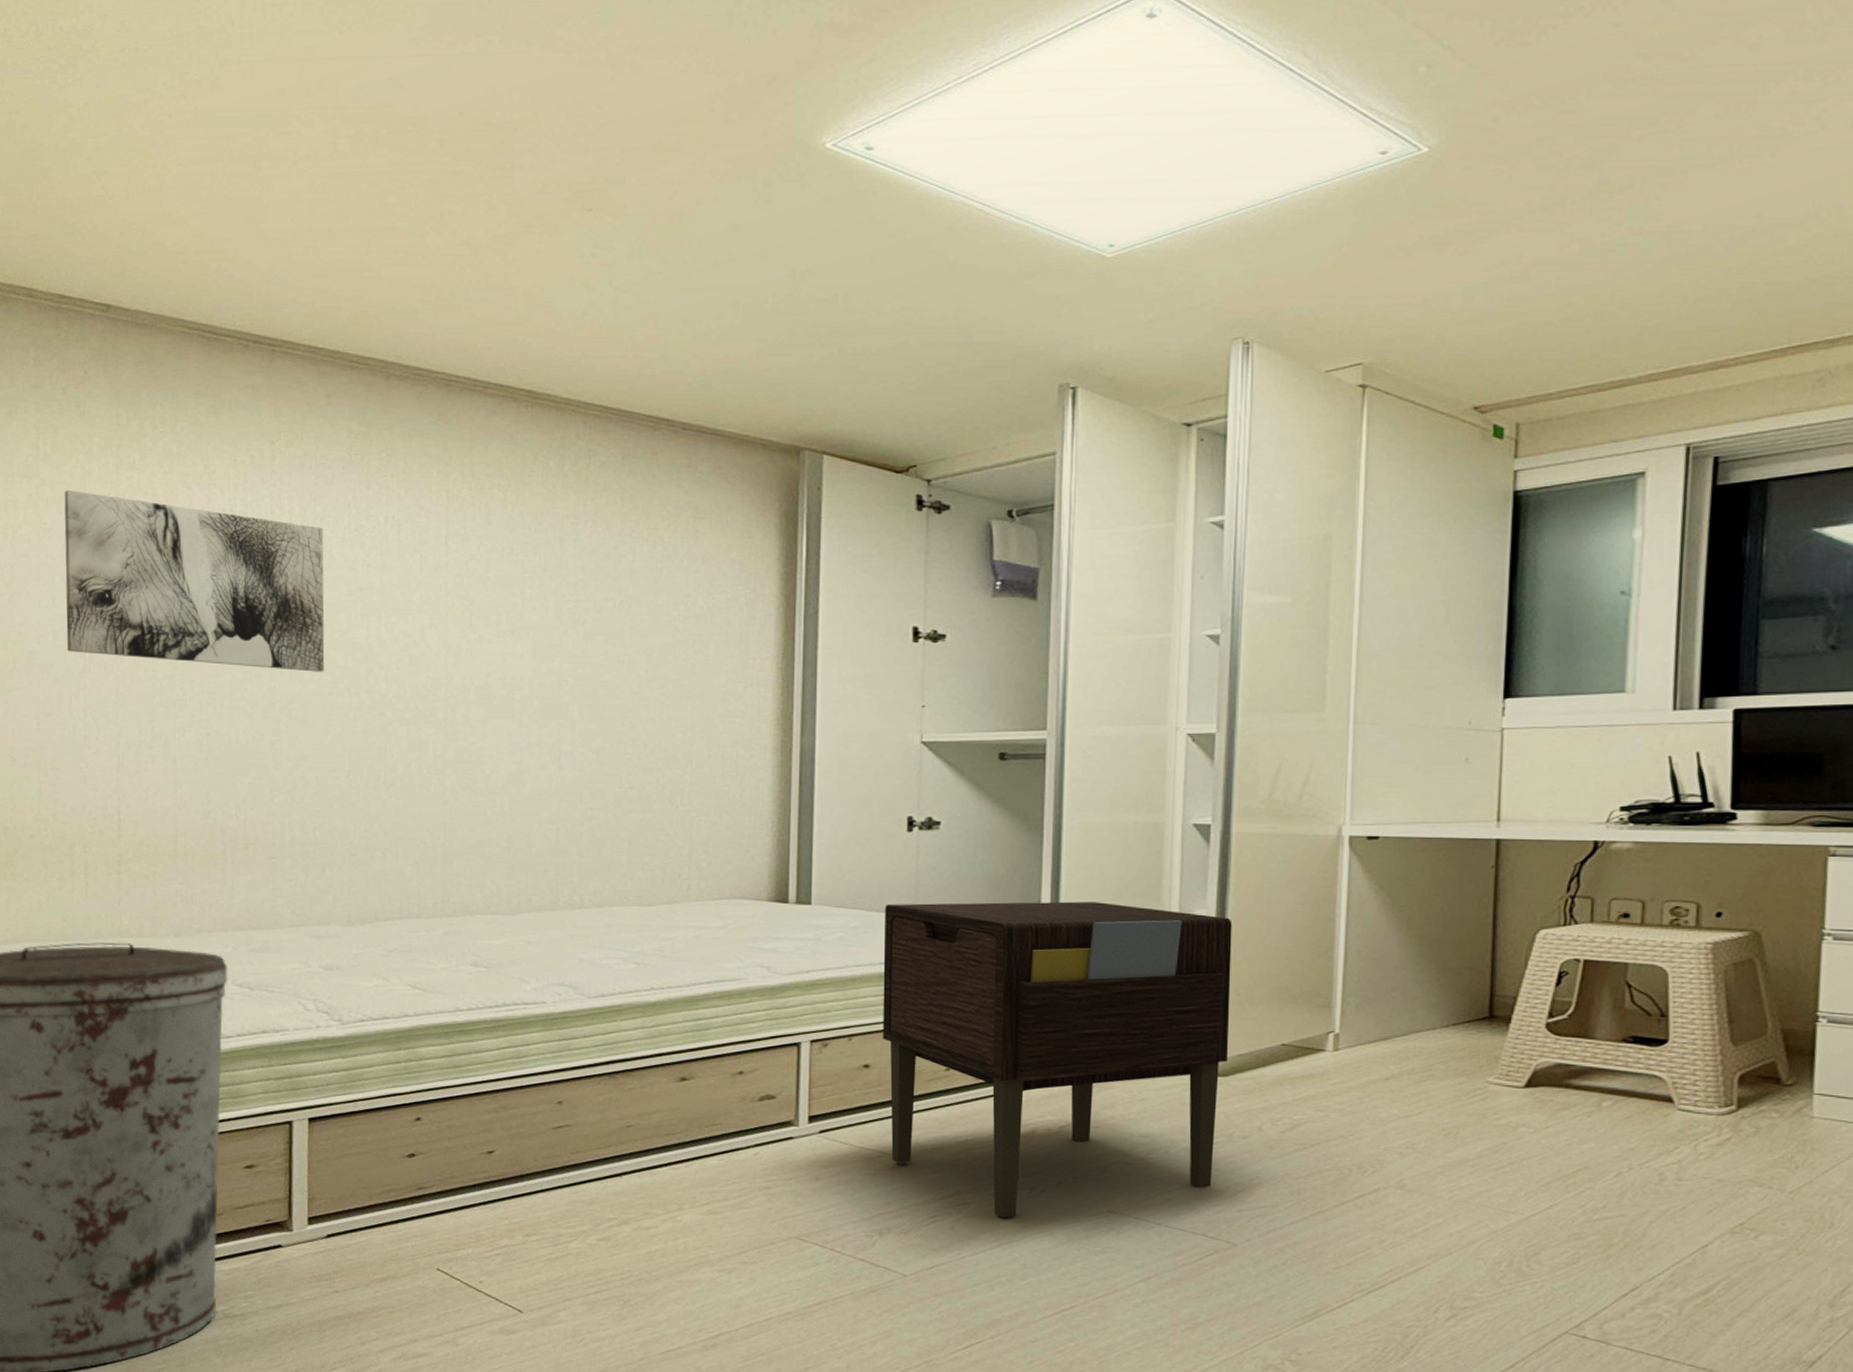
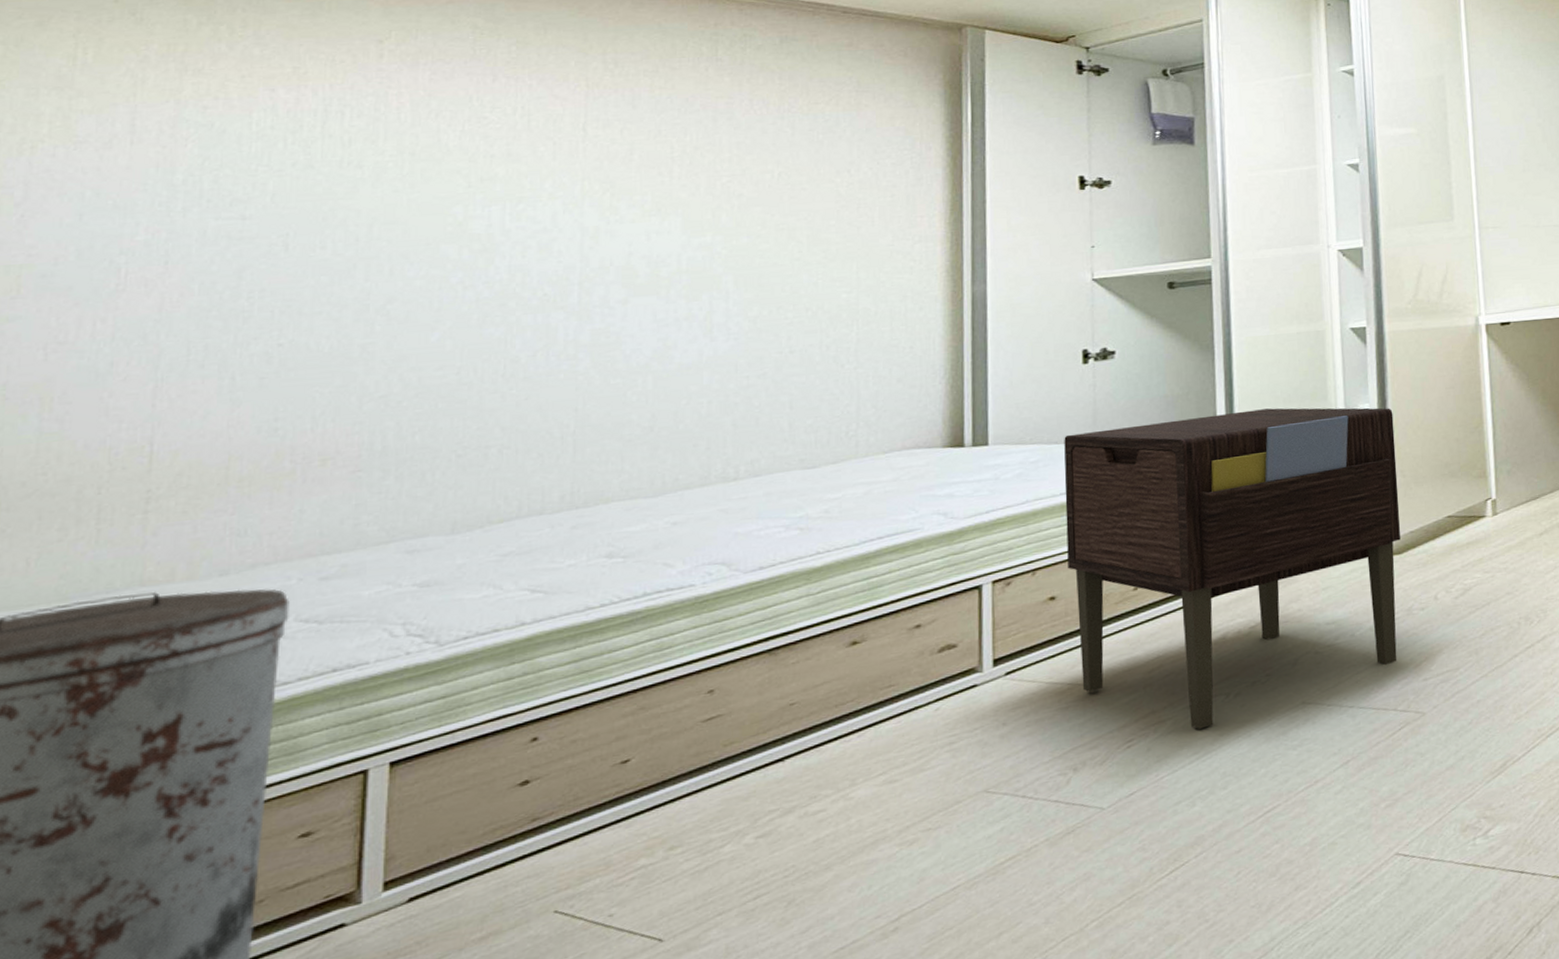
wall art: present [64,490,325,672] -> none [95,100,439,272]

